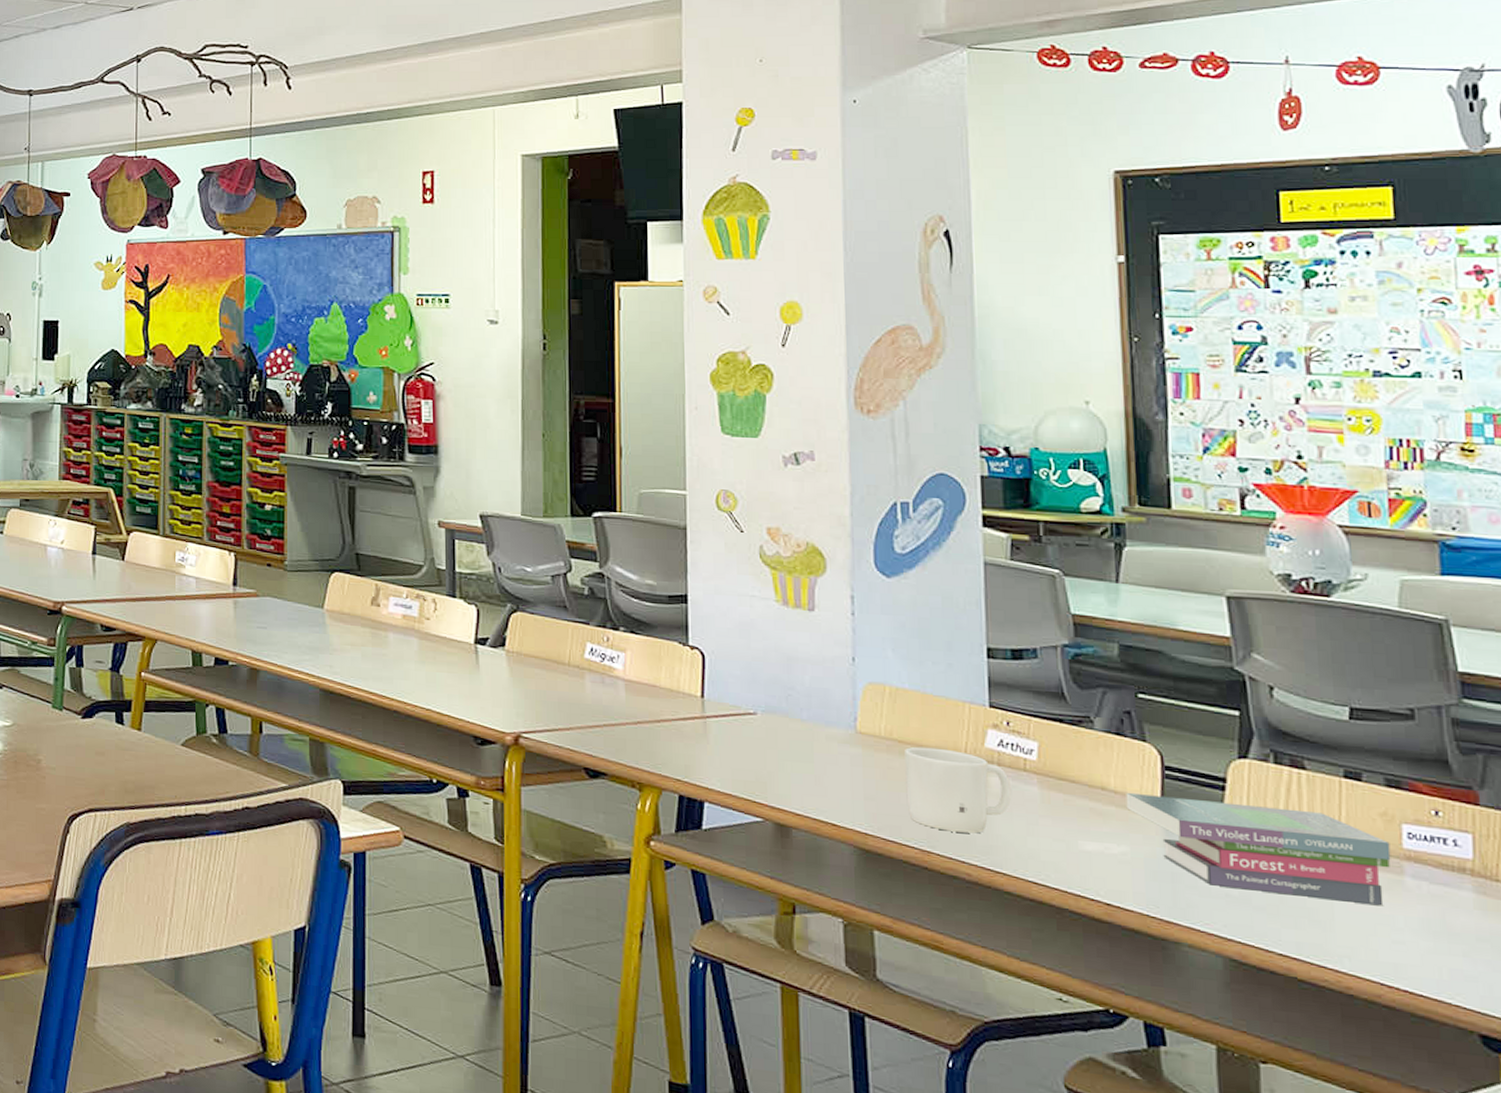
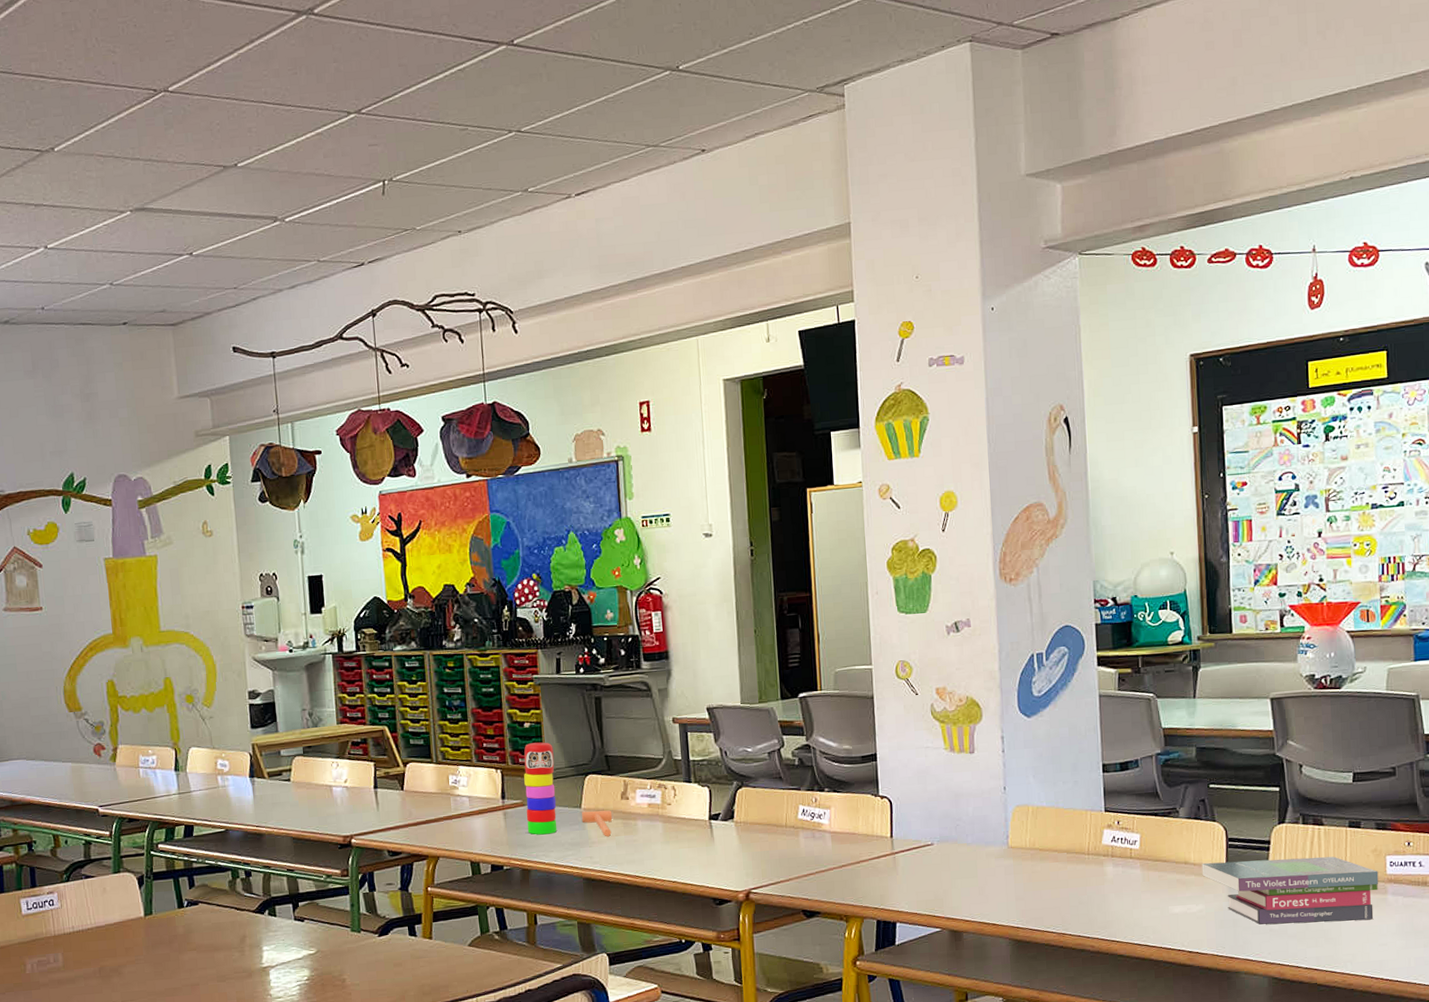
stacking toy: none [259,528,360,645] -> present [524,742,613,836]
mug: present [904,746,1012,834] -> none [1044,850,1122,915]

